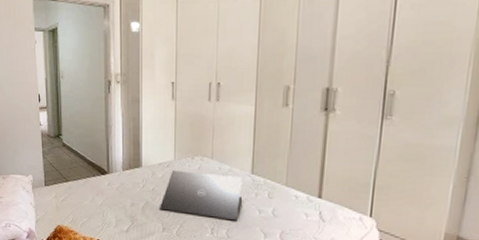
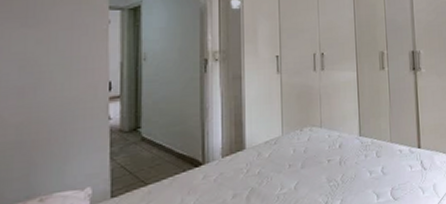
laptop: present [160,169,242,221] -> none [267,141,353,195]

